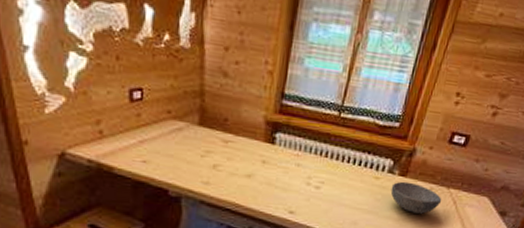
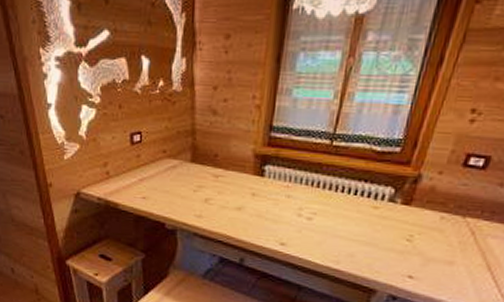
bowl: present [390,181,442,214] -> none [392,210,457,246]

